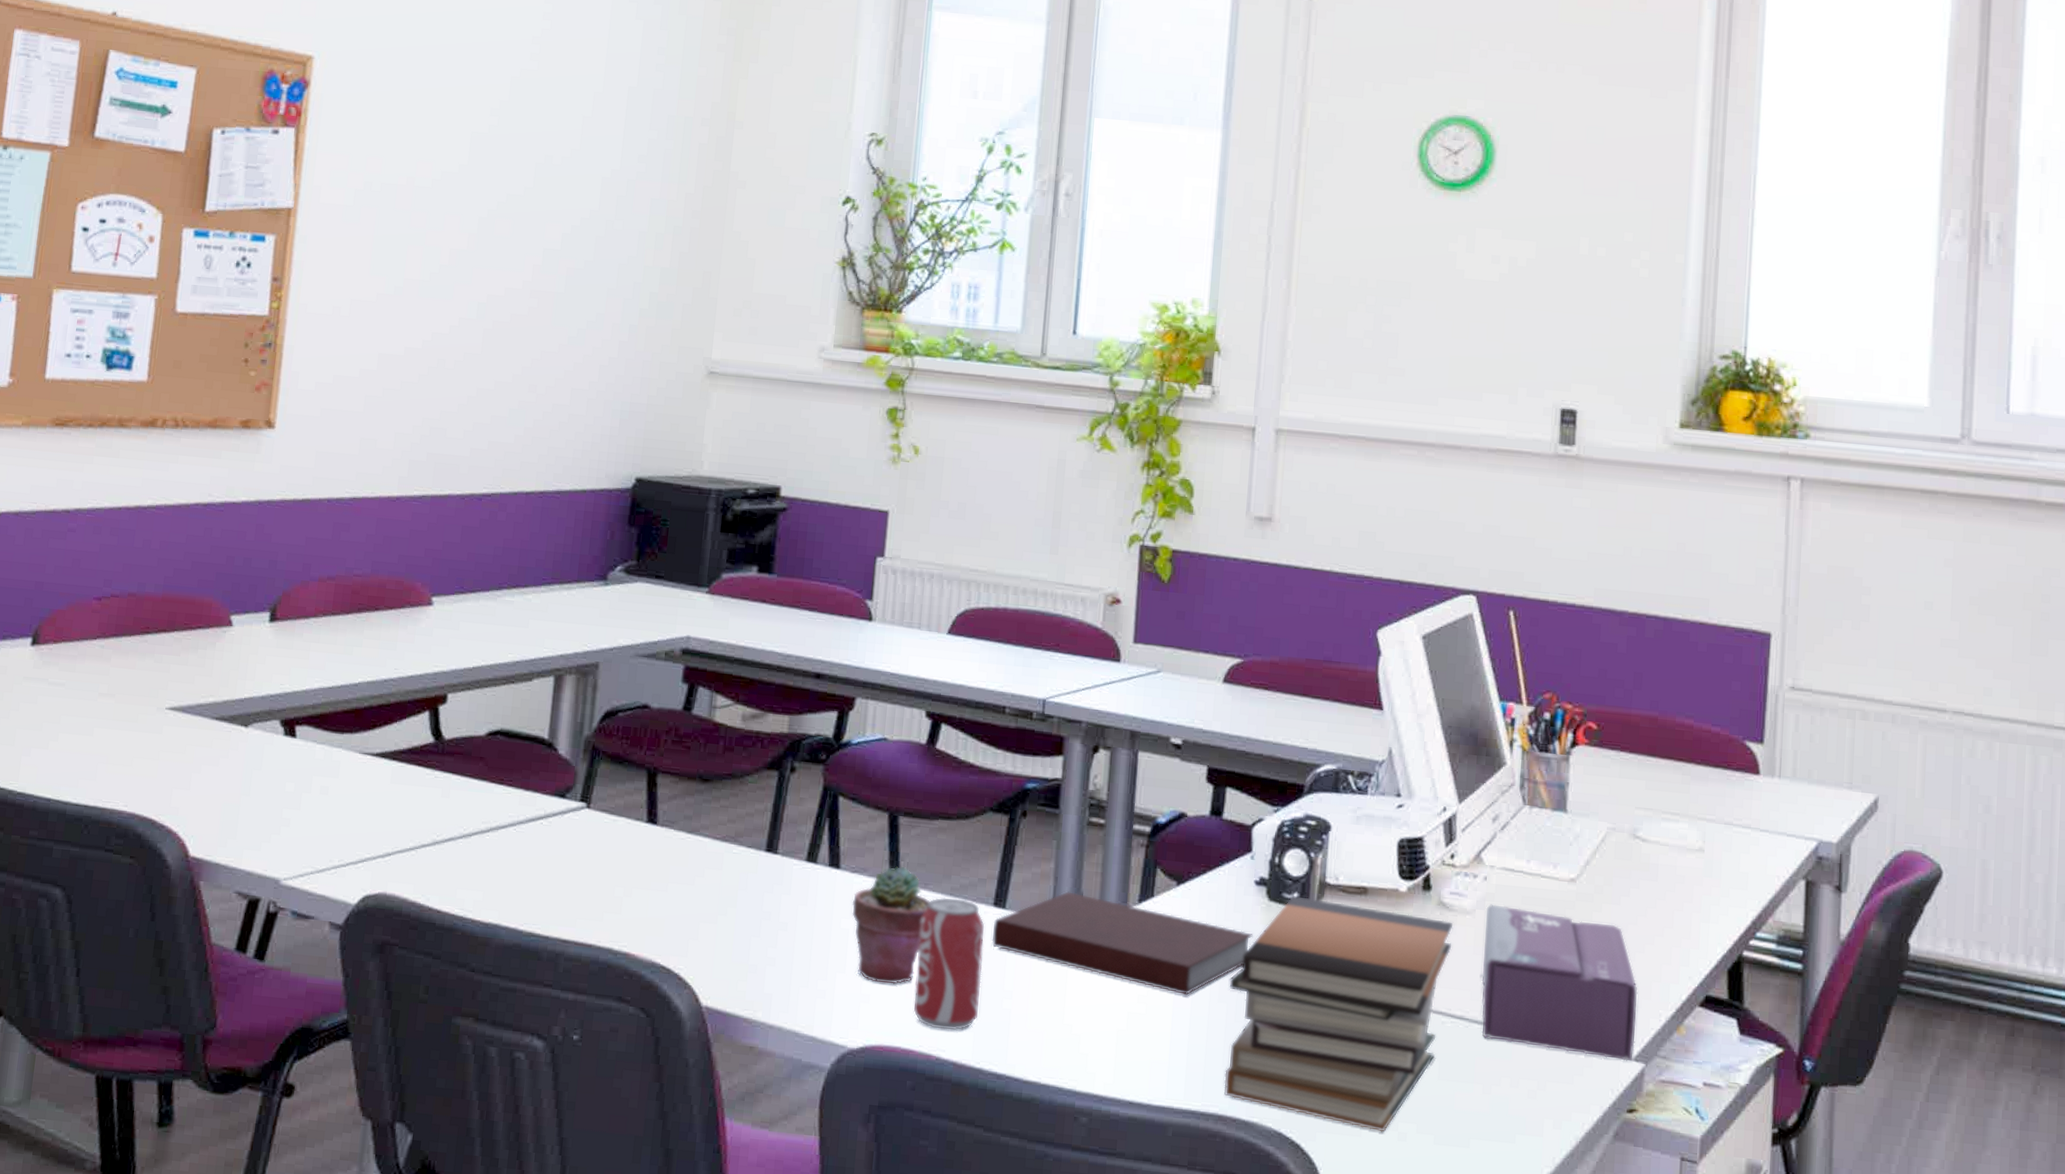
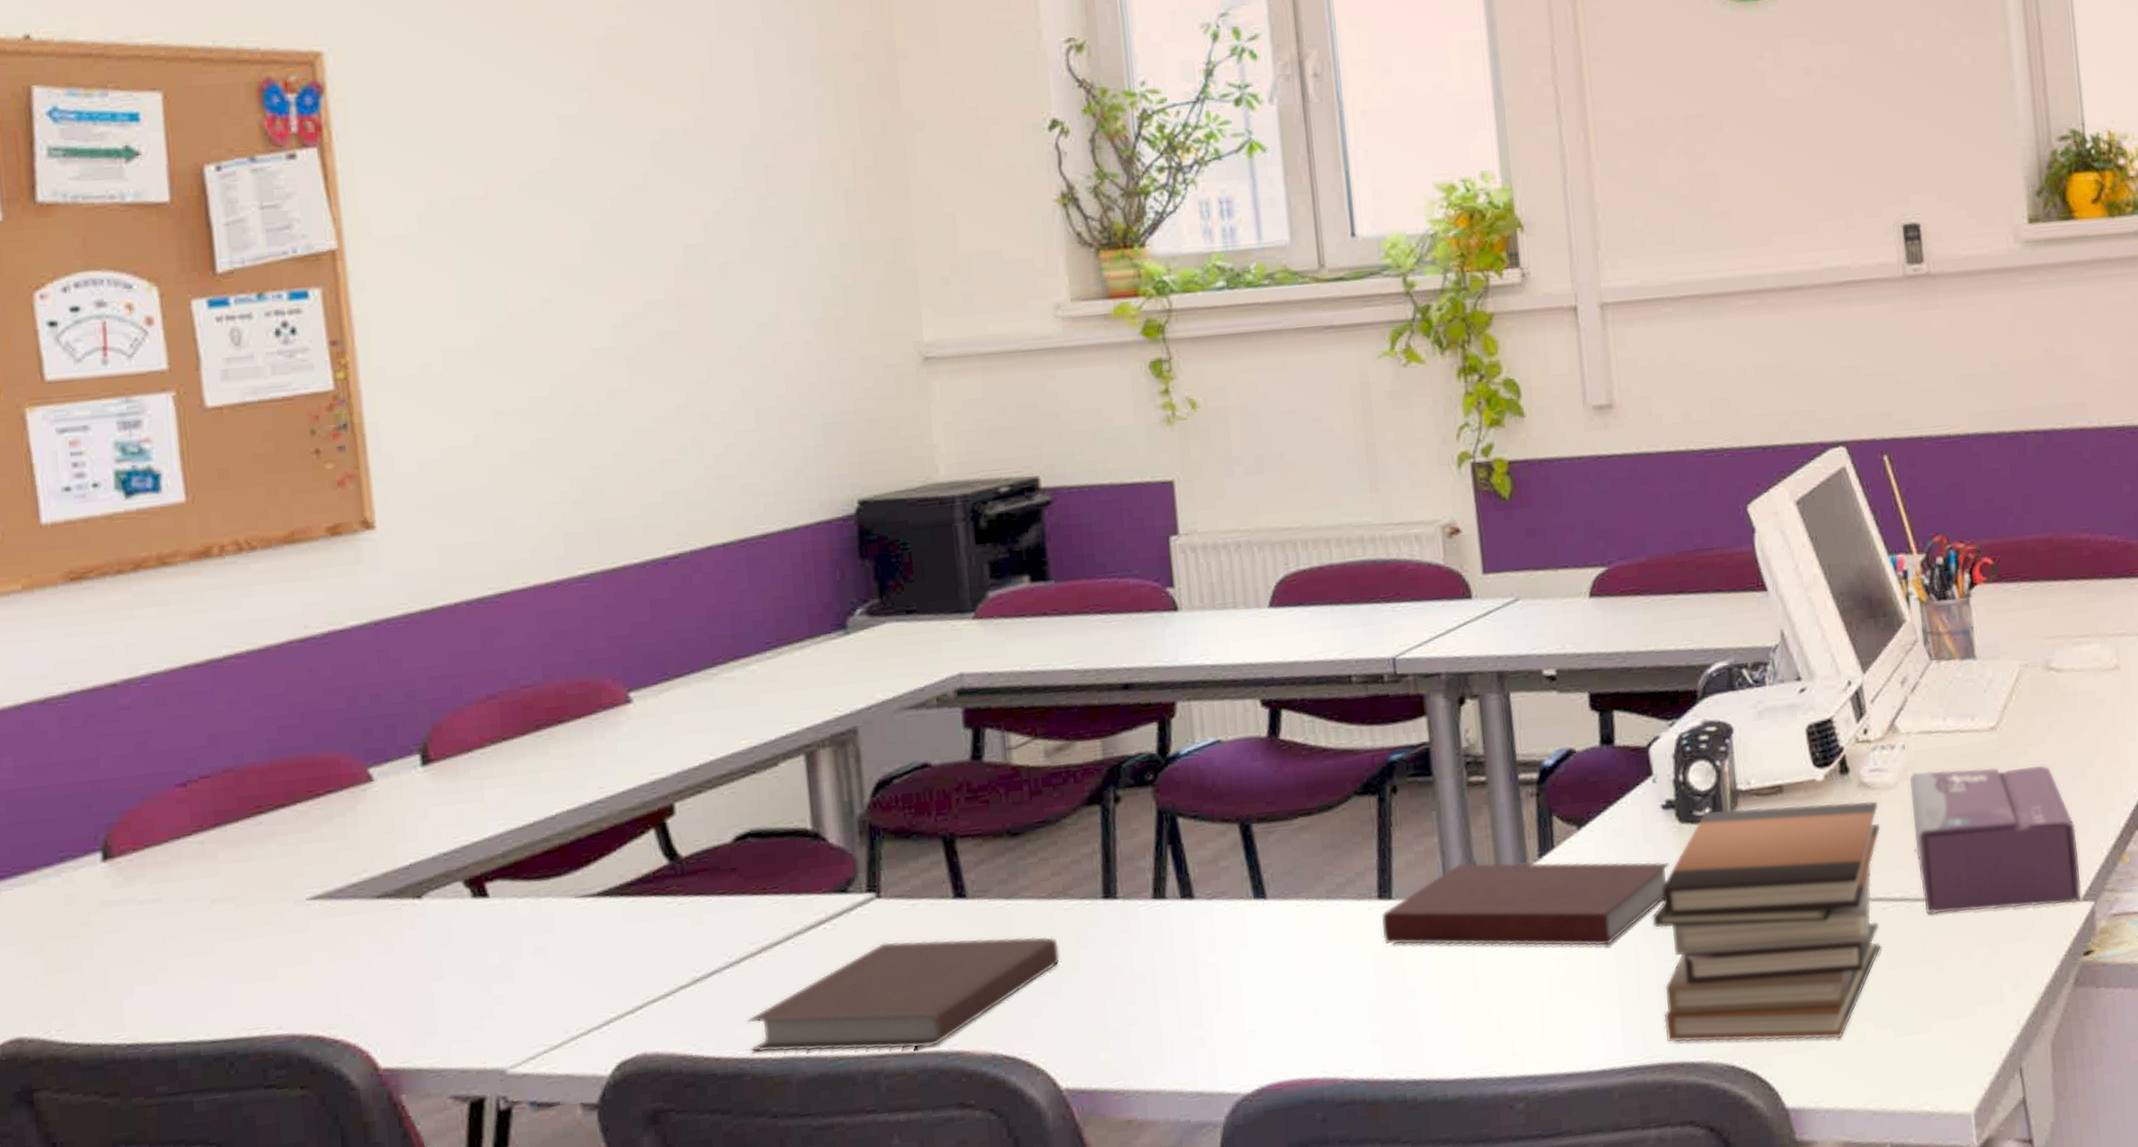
notebook: none [465,846,722,943] -> present [747,936,1060,1052]
potted succulent: present [851,866,931,985] -> none [1215,879,1306,1015]
beverage can: present [913,897,985,1031] -> none [1297,899,1382,1050]

